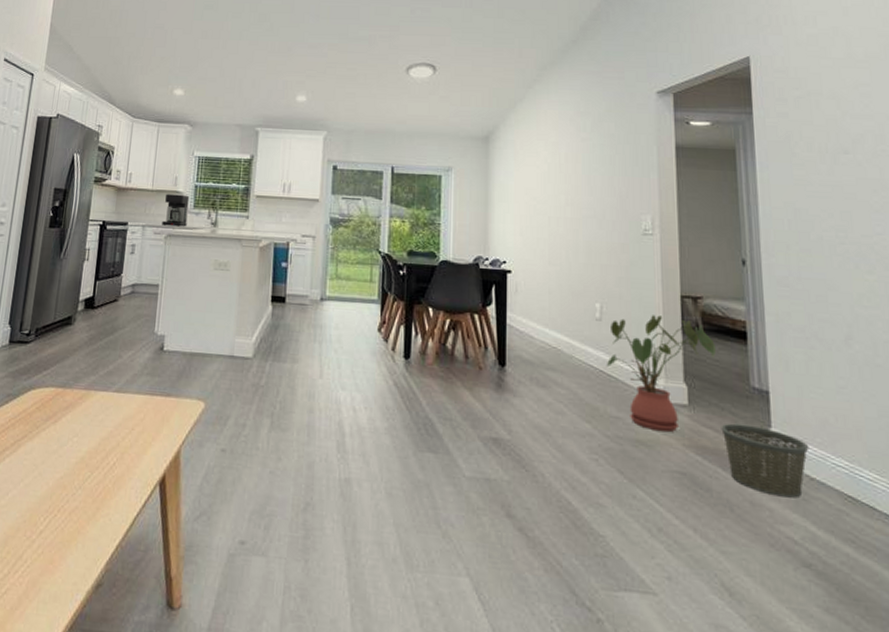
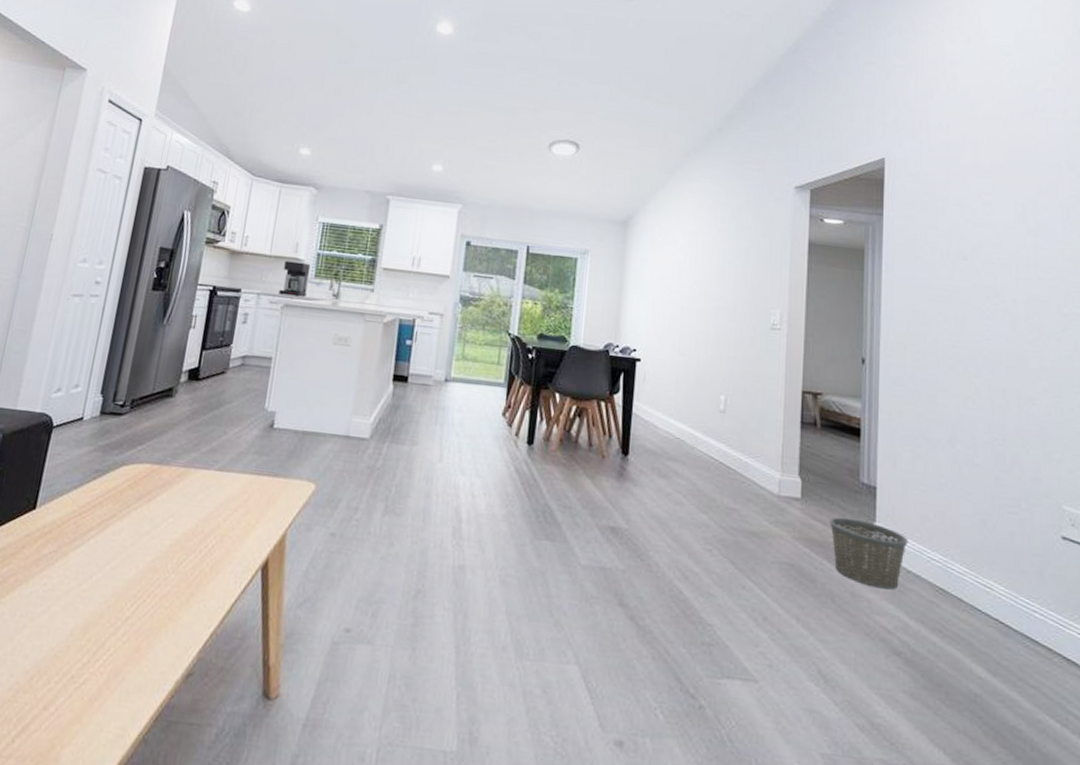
house plant: present [606,315,716,433] -> none [726,409,830,525]

